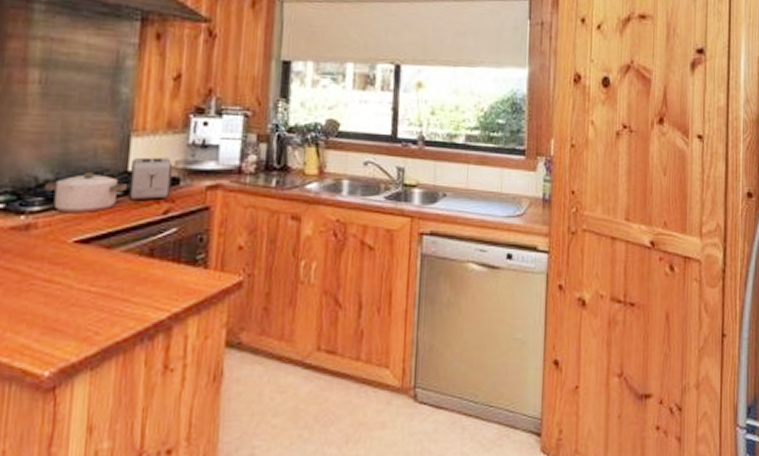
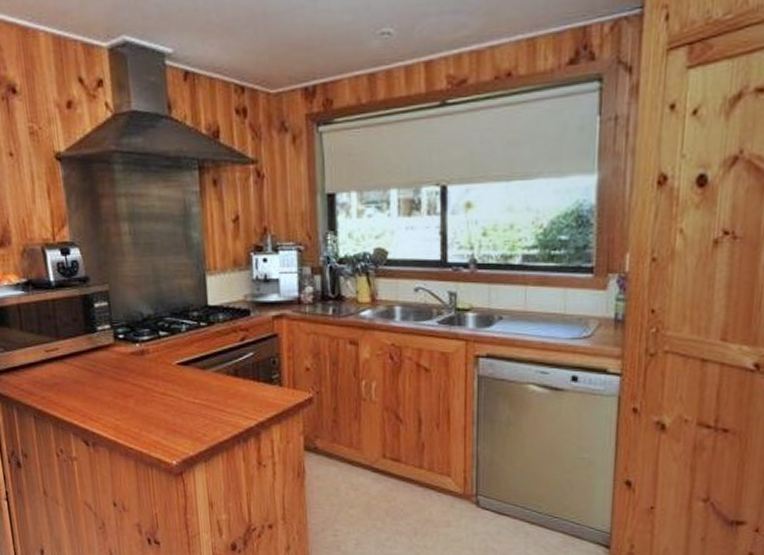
cooking pot: present [45,172,128,214] -> none [149,308,210,342]
toaster: present [129,157,173,201] -> none [210,292,245,330]

